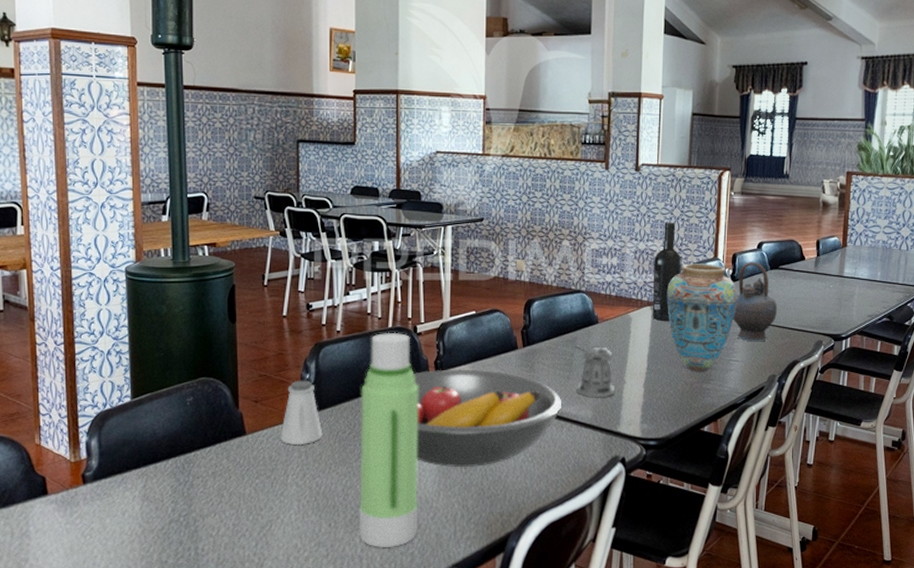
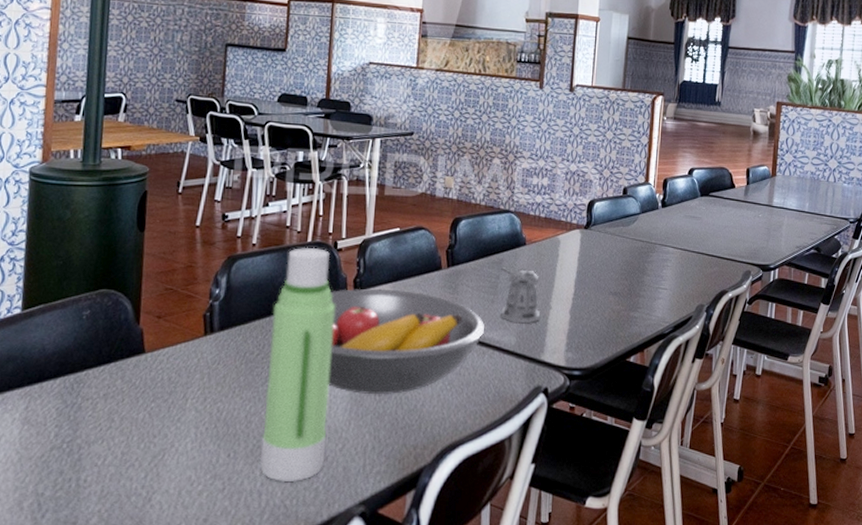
saltshaker: present [280,380,323,446] -> none [182,295,229,367]
wine bottle: present [652,222,682,322] -> none [581,144,613,246]
vase: present [666,263,738,371] -> none [596,187,668,299]
teapot: present [733,262,778,342] -> none [662,187,707,270]

